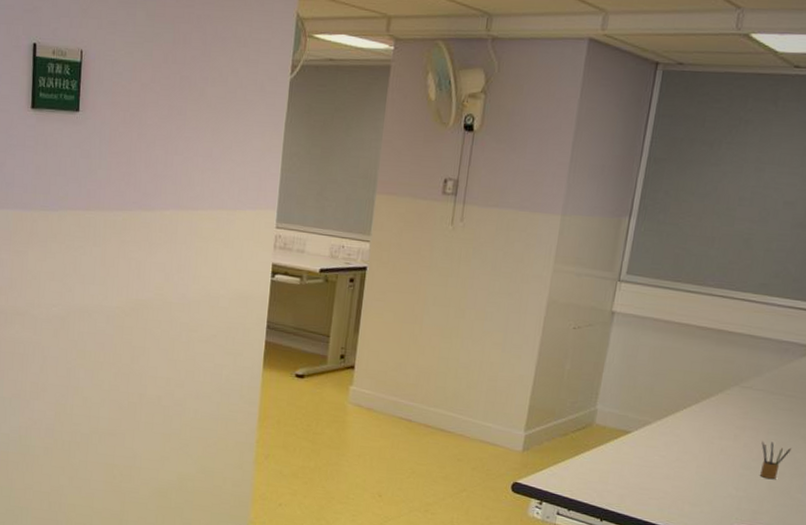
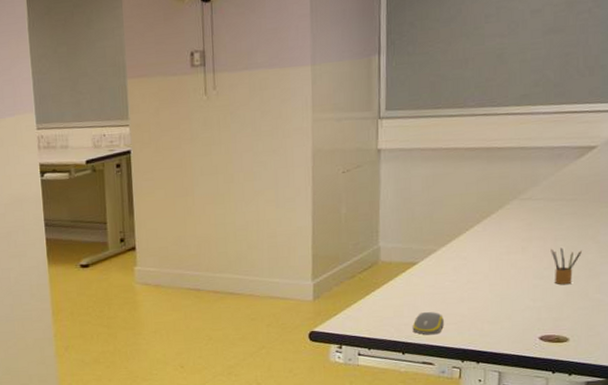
computer mouse: none [614,482,647,507] -> present [412,311,444,335]

